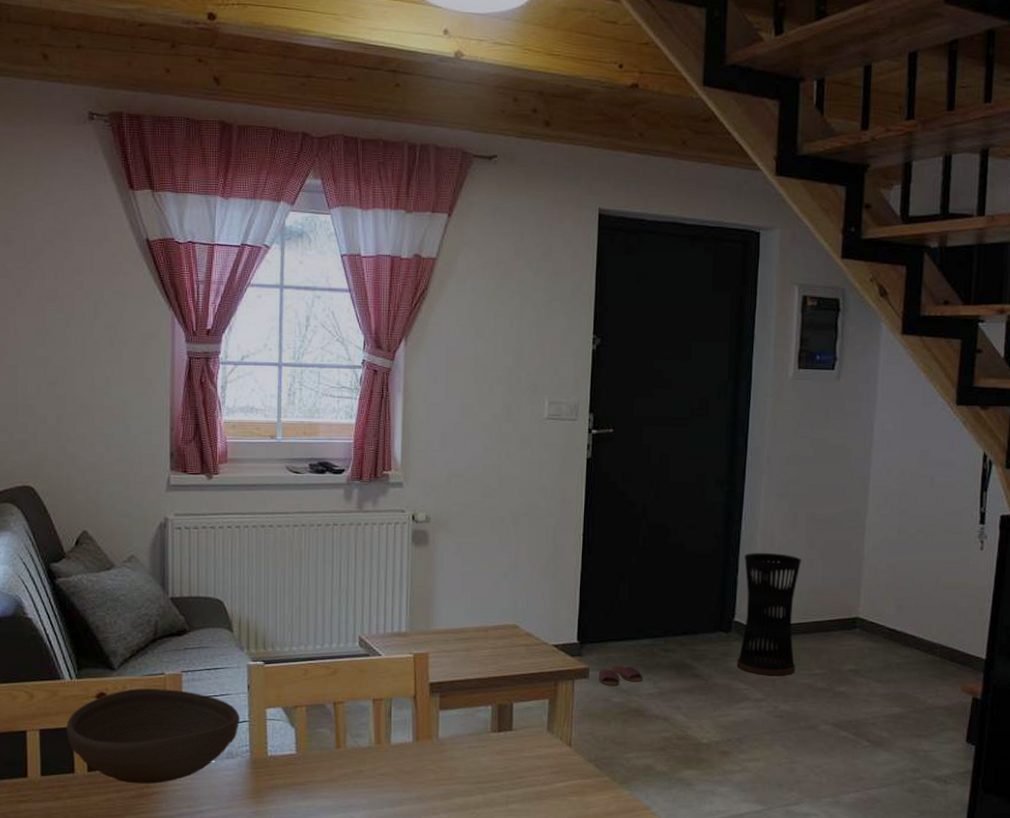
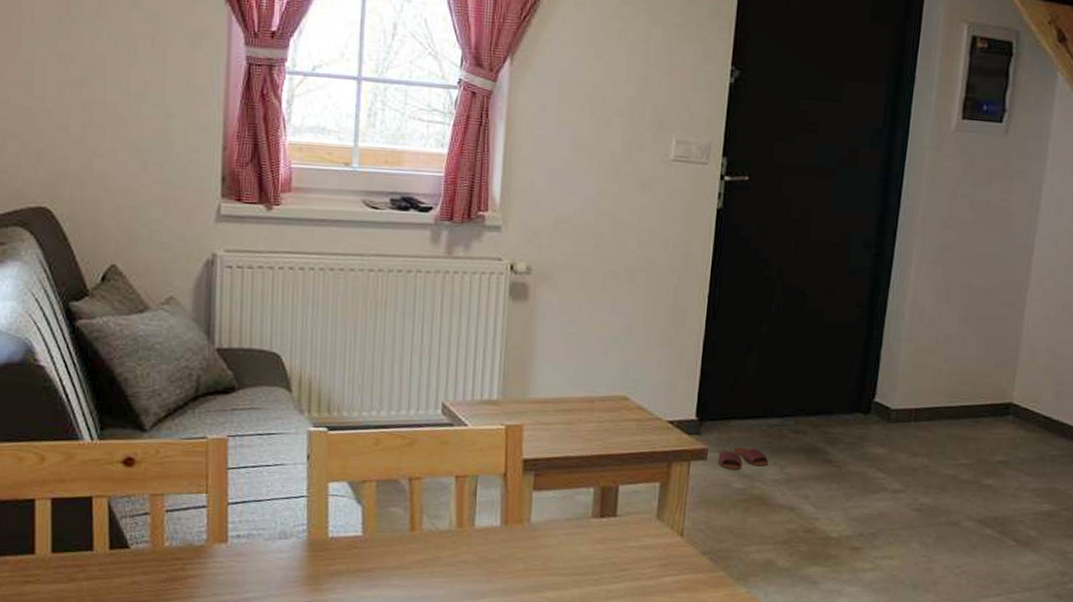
bowl: present [66,688,241,784] -> none [84,454,297,566]
umbrella stand: present [736,553,801,676] -> none [874,325,953,465]

